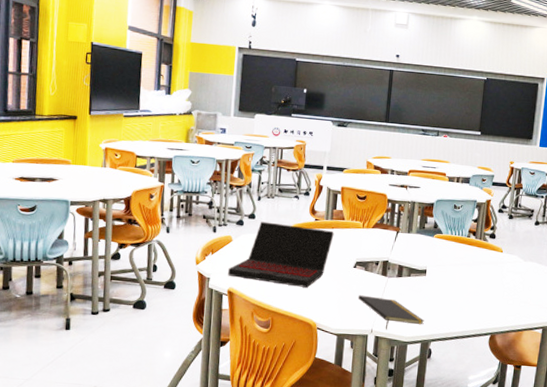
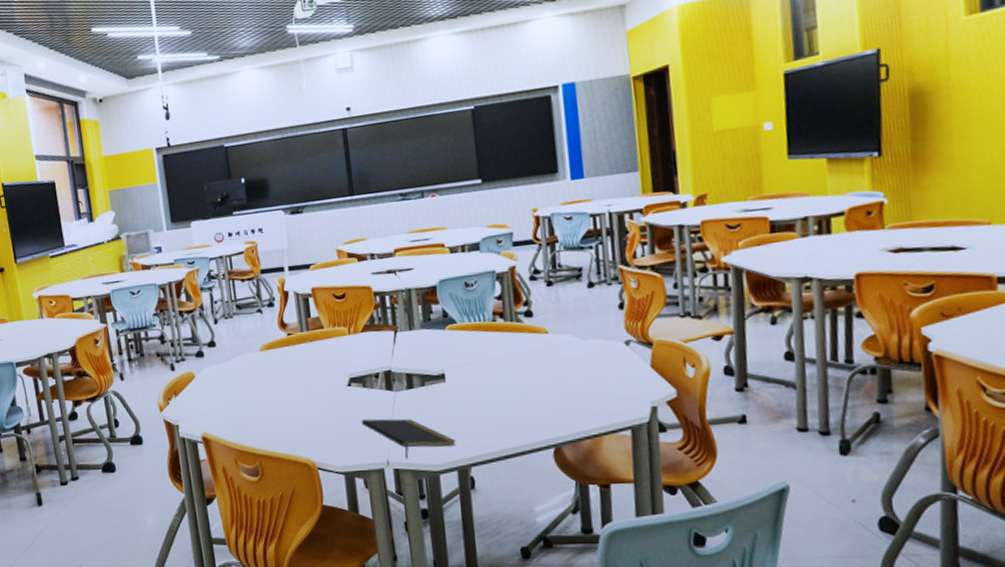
laptop: present [228,221,334,288] -> none [197,344,315,421]

